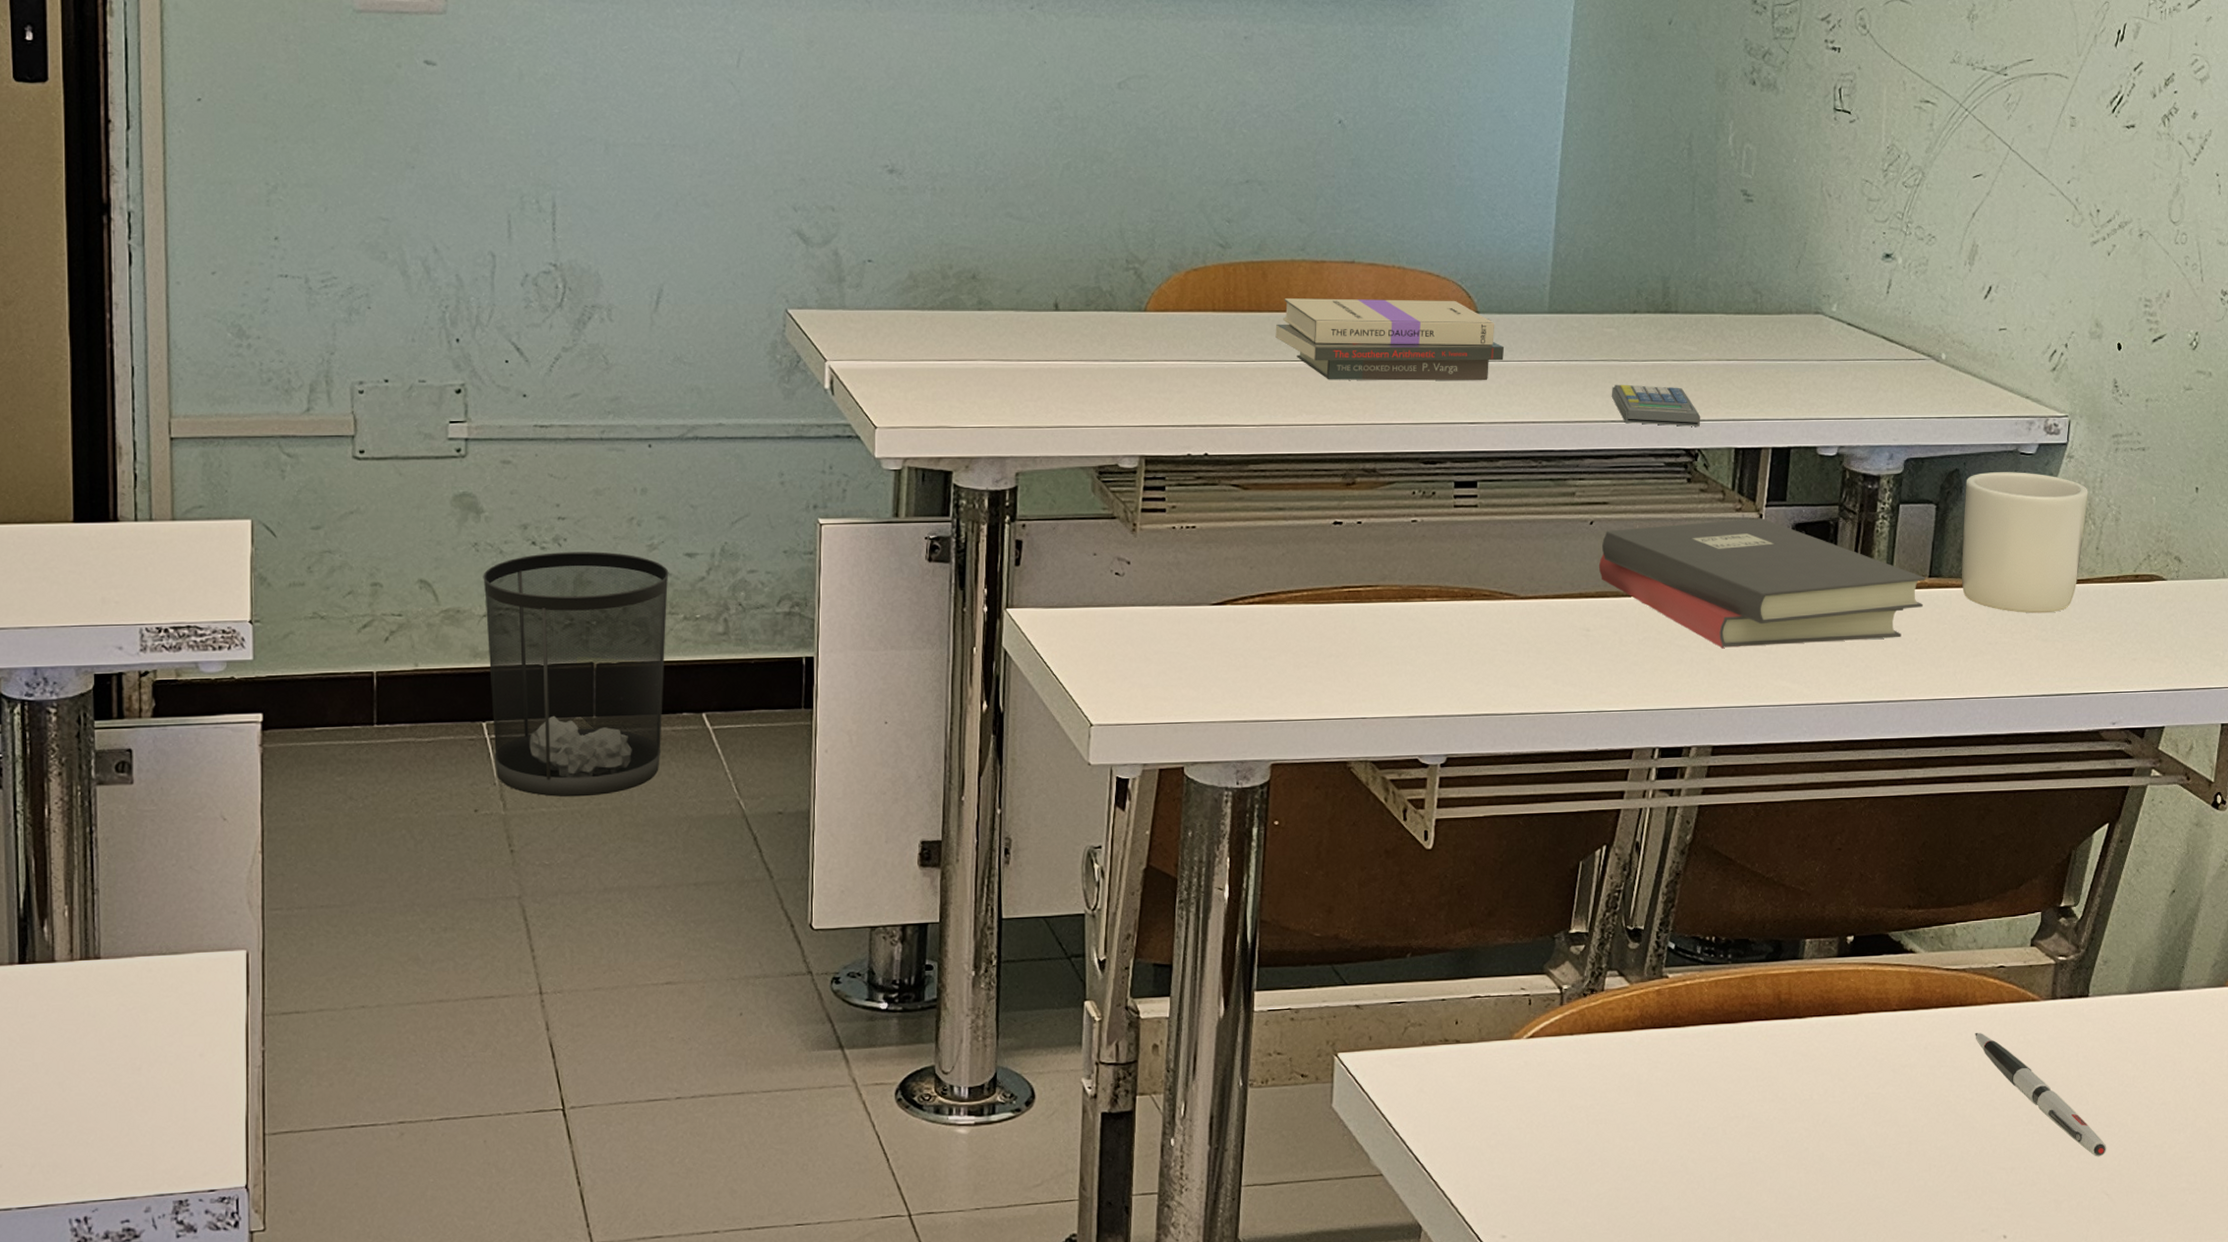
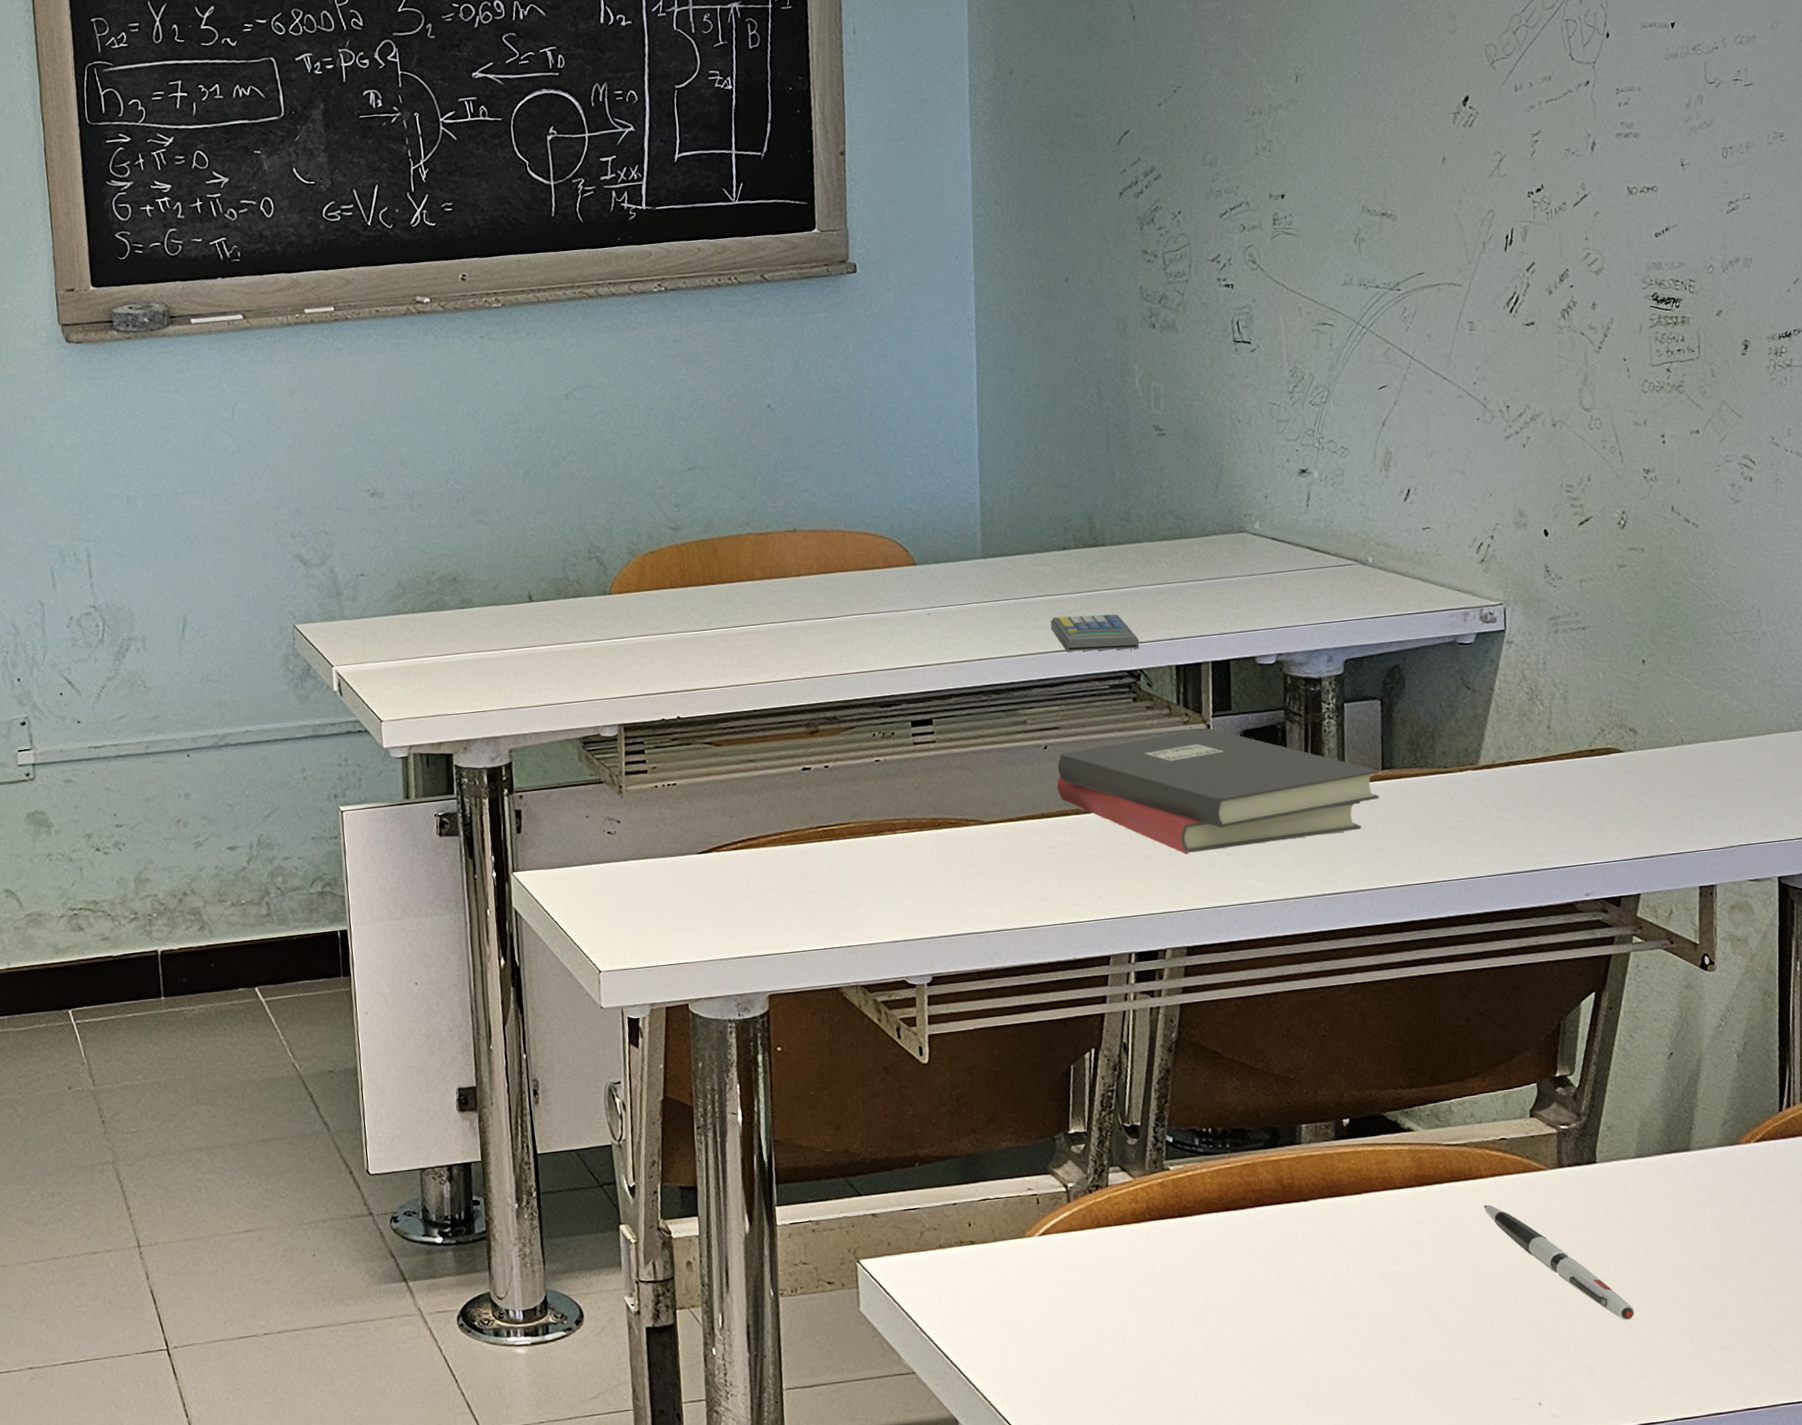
waste bin: present [483,551,669,797] -> none [57,852,223,1071]
books: present [1275,298,1504,381] -> none [729,555,945,640]
mug: present [1961,472,2088,614] -> none [1407,661,1534,796]

